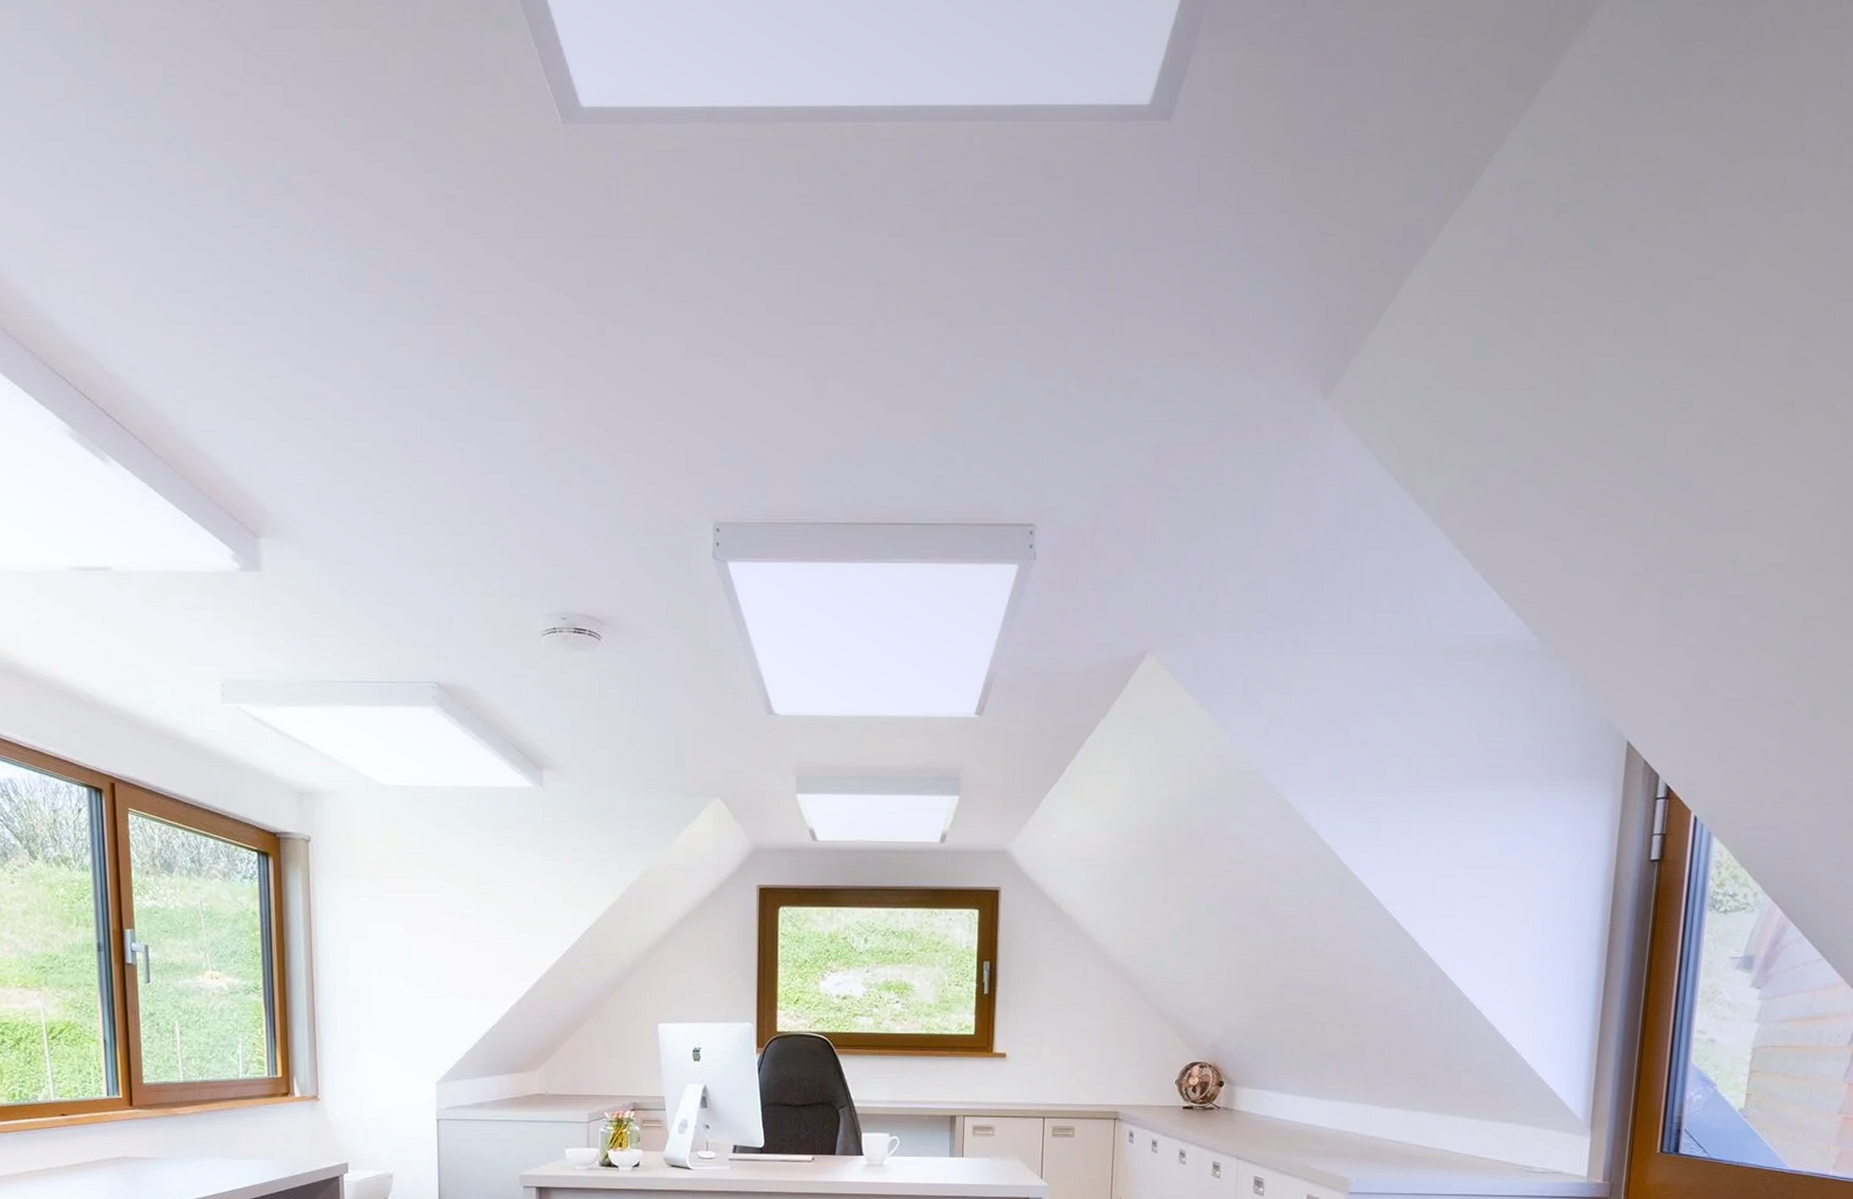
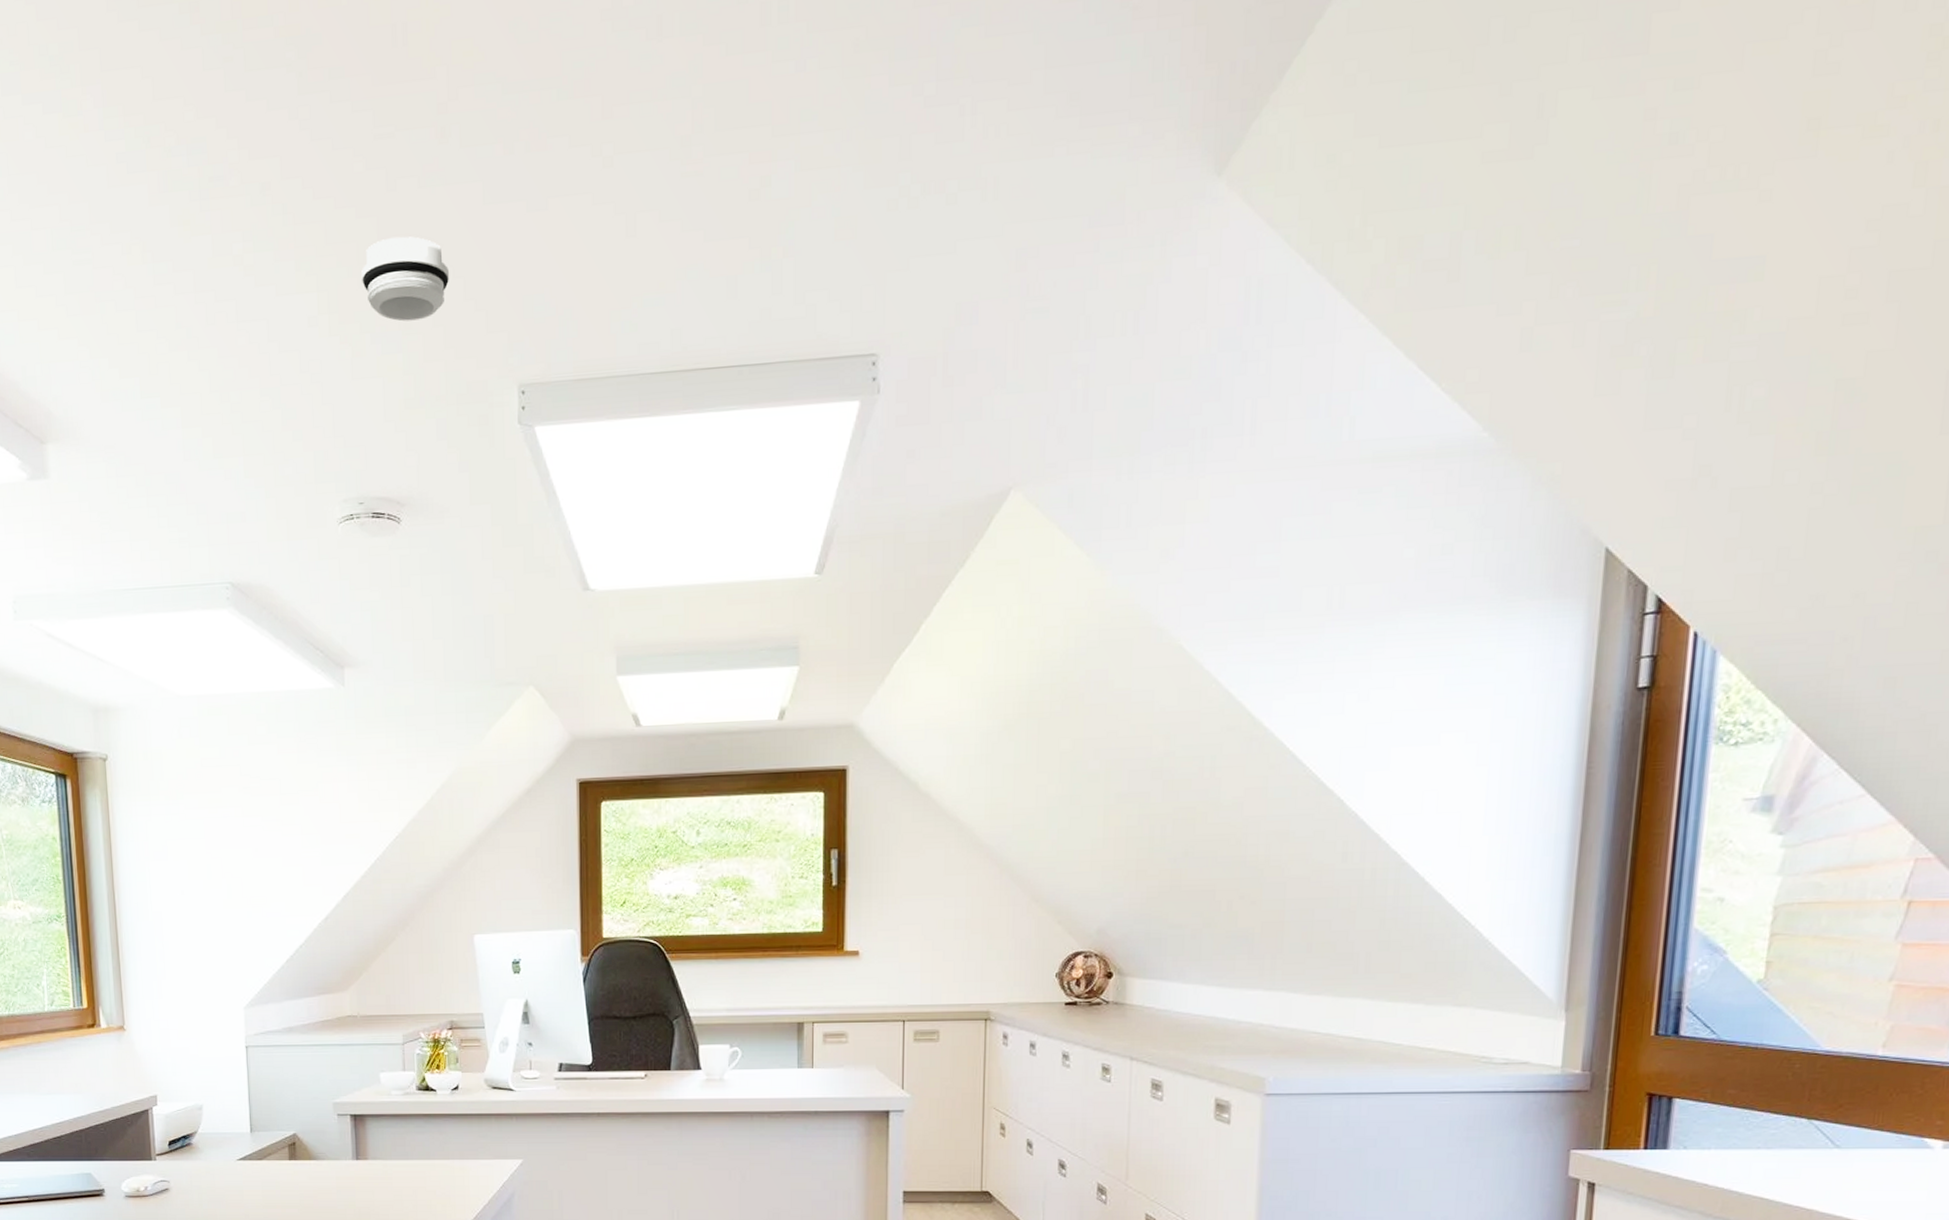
smoke detector: none [571,377,654,455] -> present [361,236,450,322]

